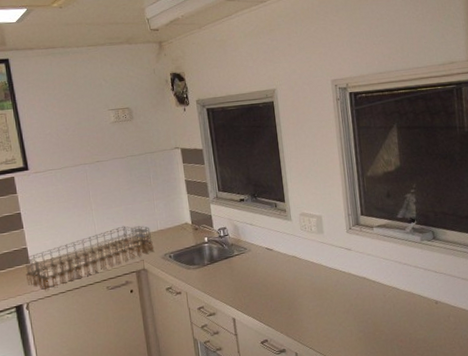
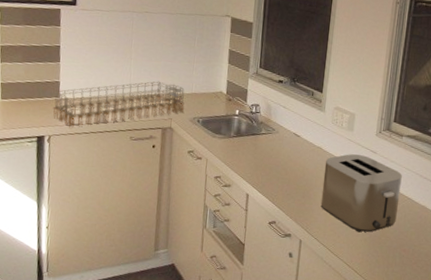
toaster: none [303,254,386,333] -> present [320,154,402,233]

